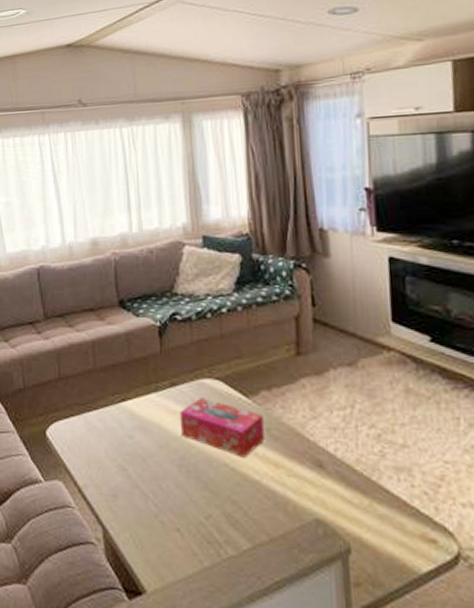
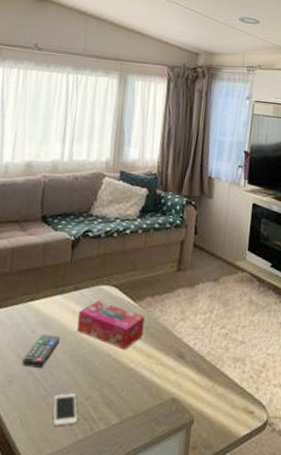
remote control: none [125,440,164,480] -> present [22,334,61,368]
cell phone: none [167,510,199,550] -> present [53,393,77,426]

